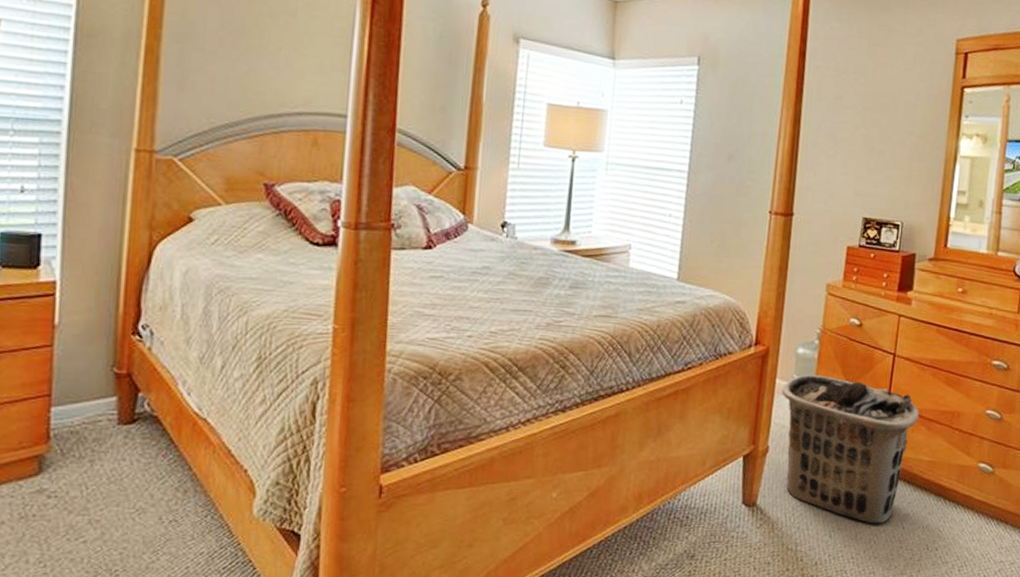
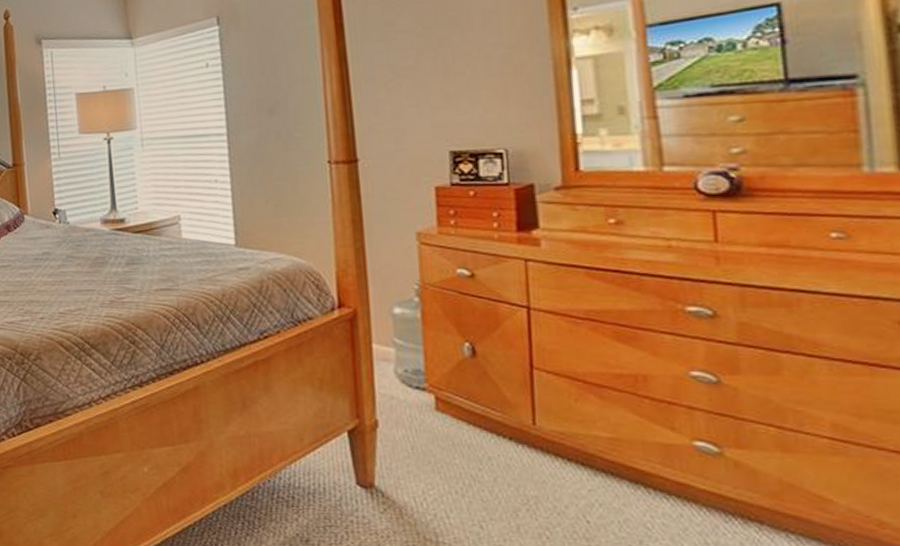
clothes hamper: present [782,374,919,524] -> none [382,337,582,515]

